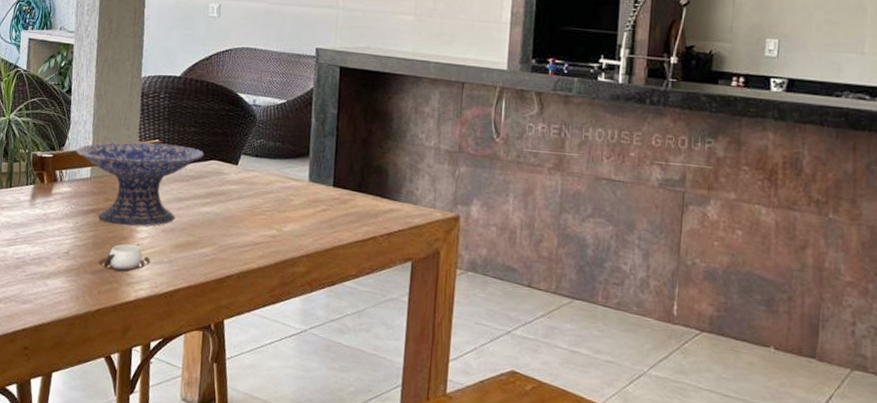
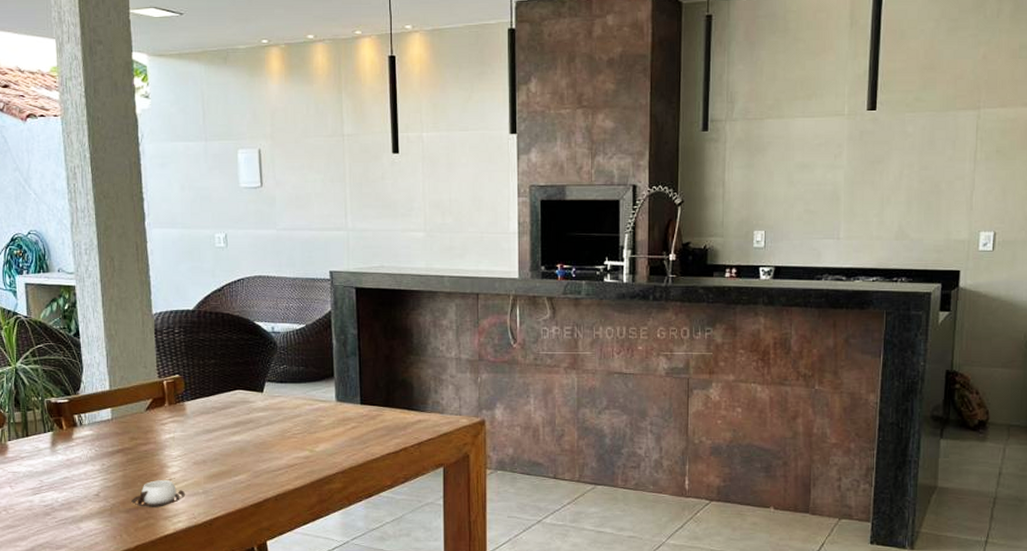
decorative bowl: present [75,142,205,227] -> none [92,378,228,462]

